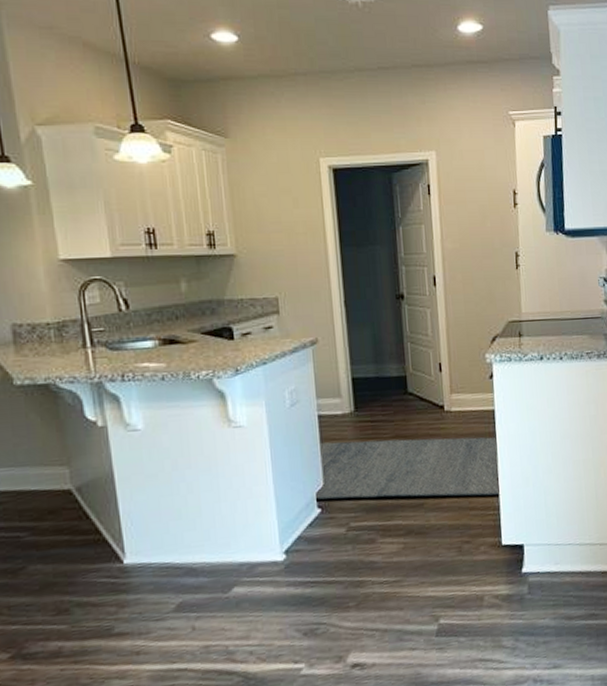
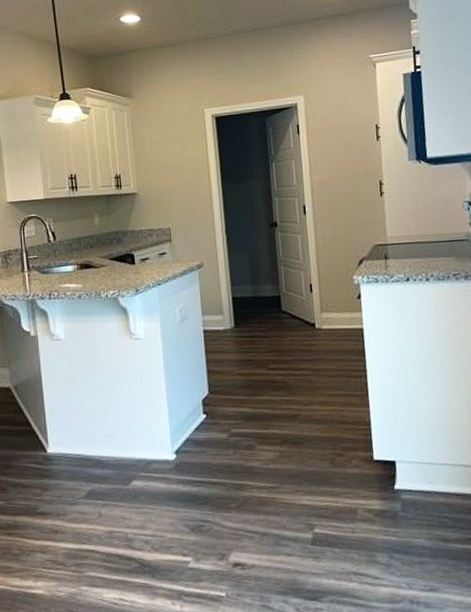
rug: present [315,436,501,500] -> none [201,353,372,411]

